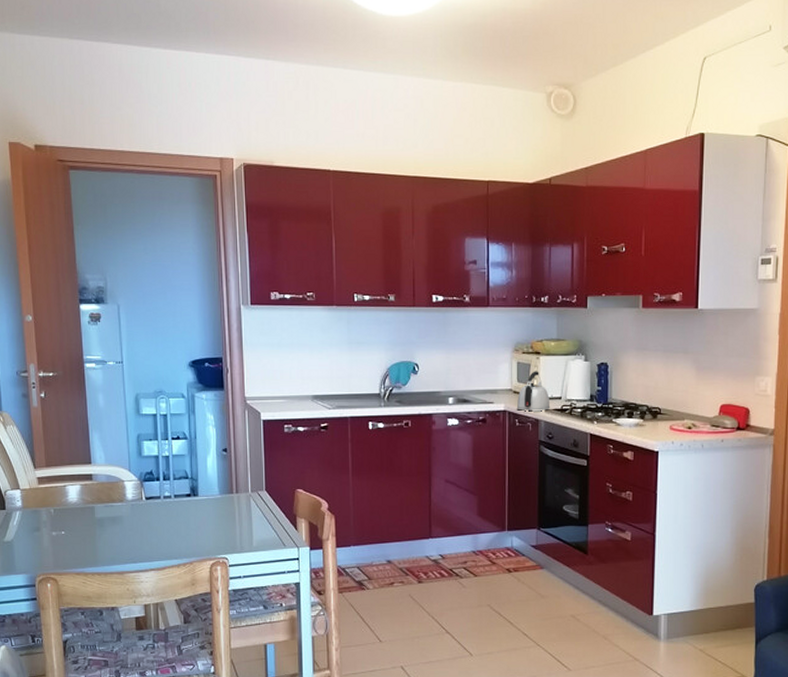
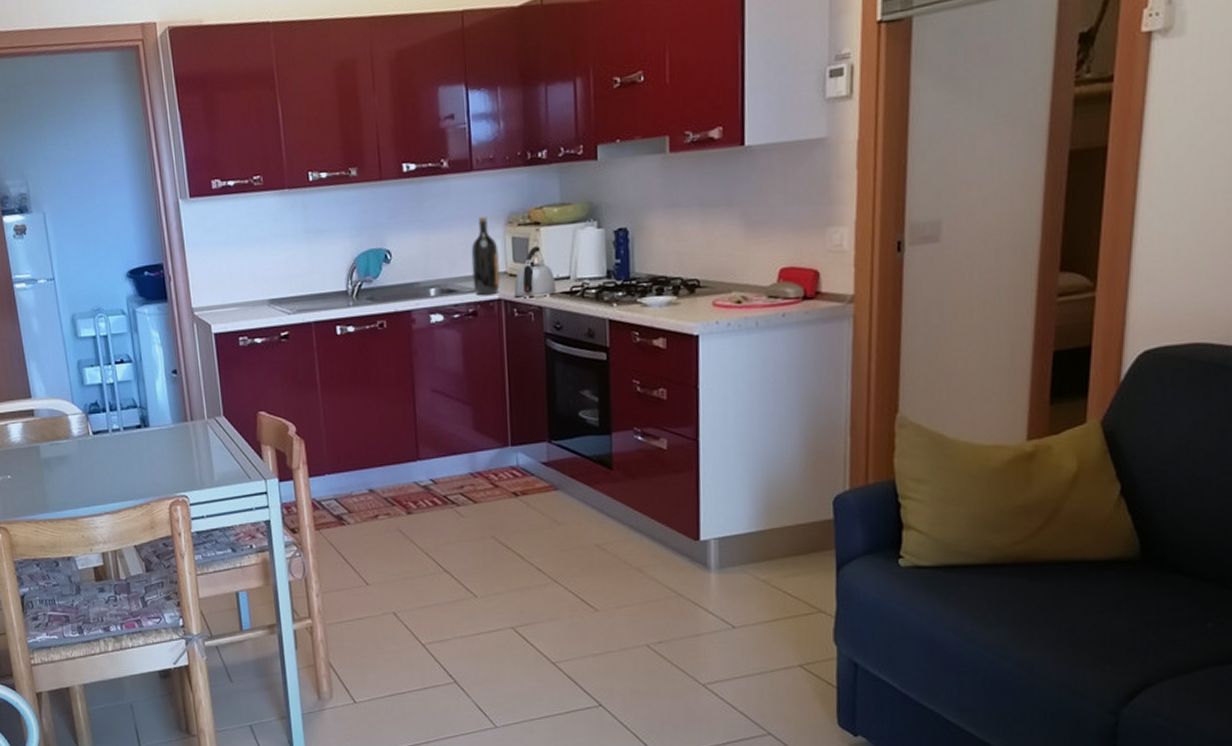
wine bottle: none [484,344,506,407] -> present [471,217,501,296]

